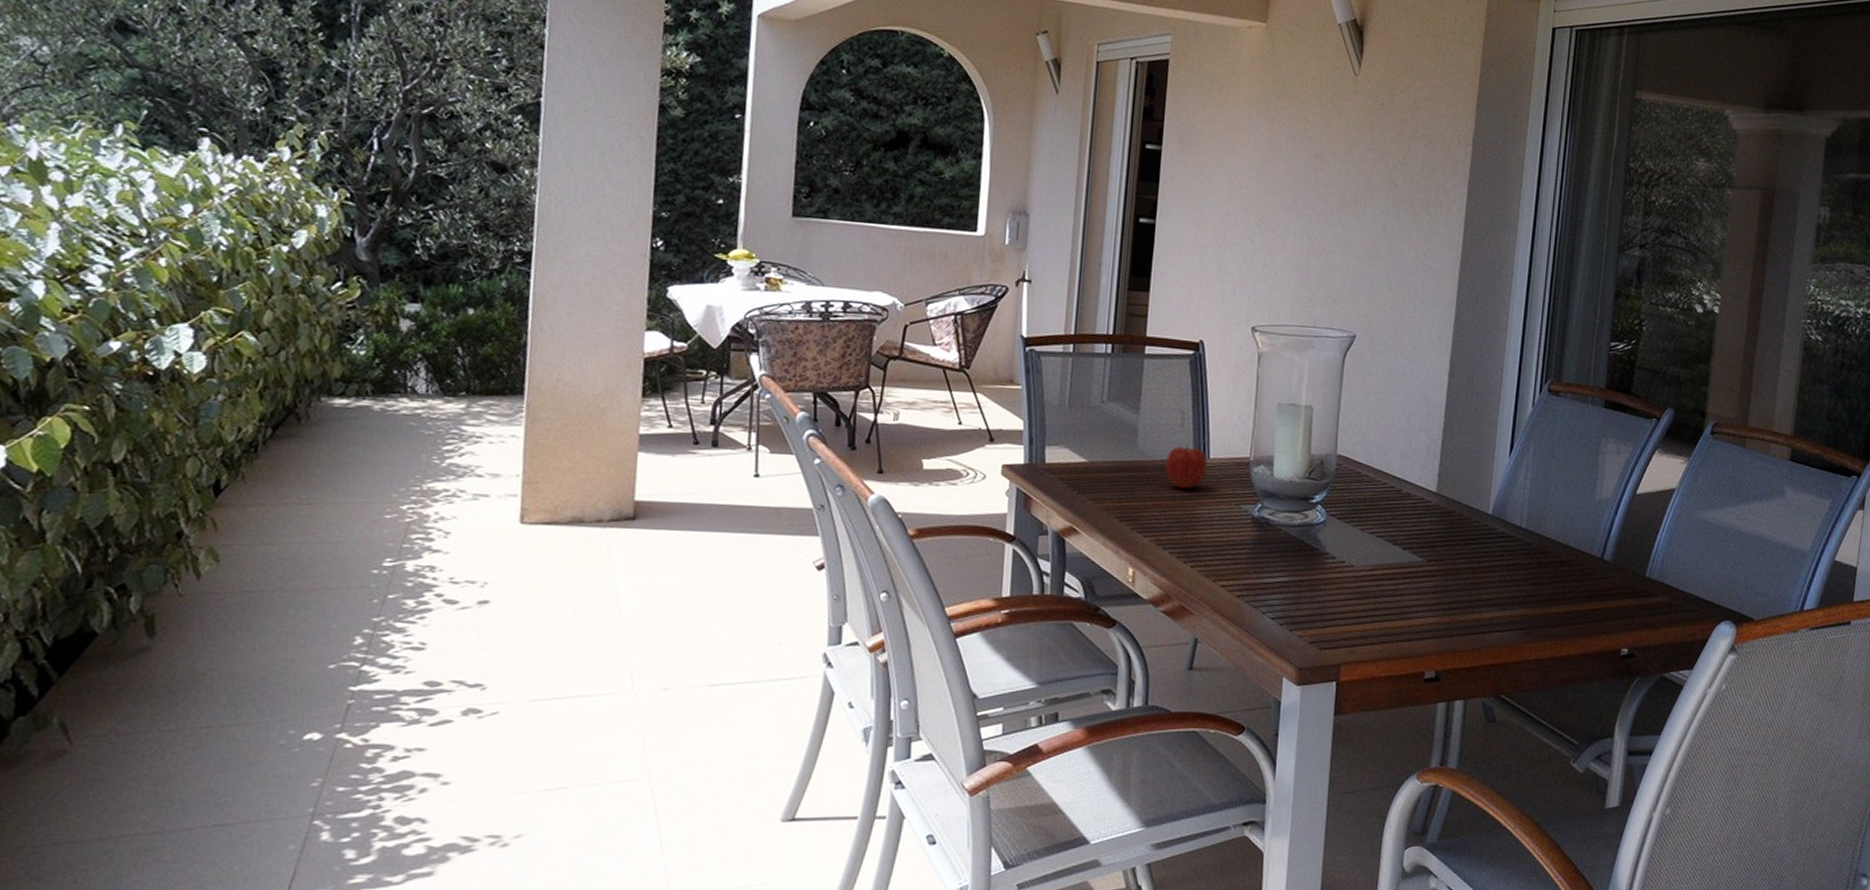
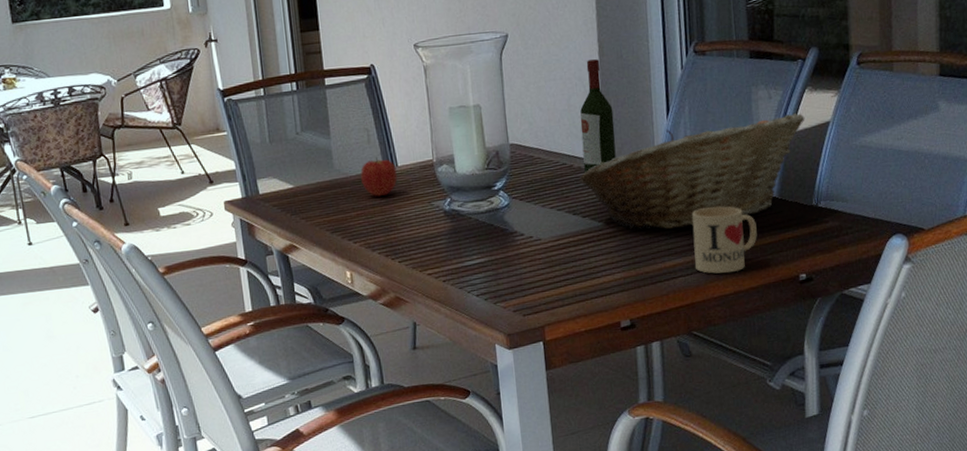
fruit basket: none [1404,467,1651,579] -> present [578,112,805,230]
wine bottle: none [1412,379,1454,501] -> present [579,59,616,173]
mug: none [1514,560,1585,636] -> present [692,206,757,274]

